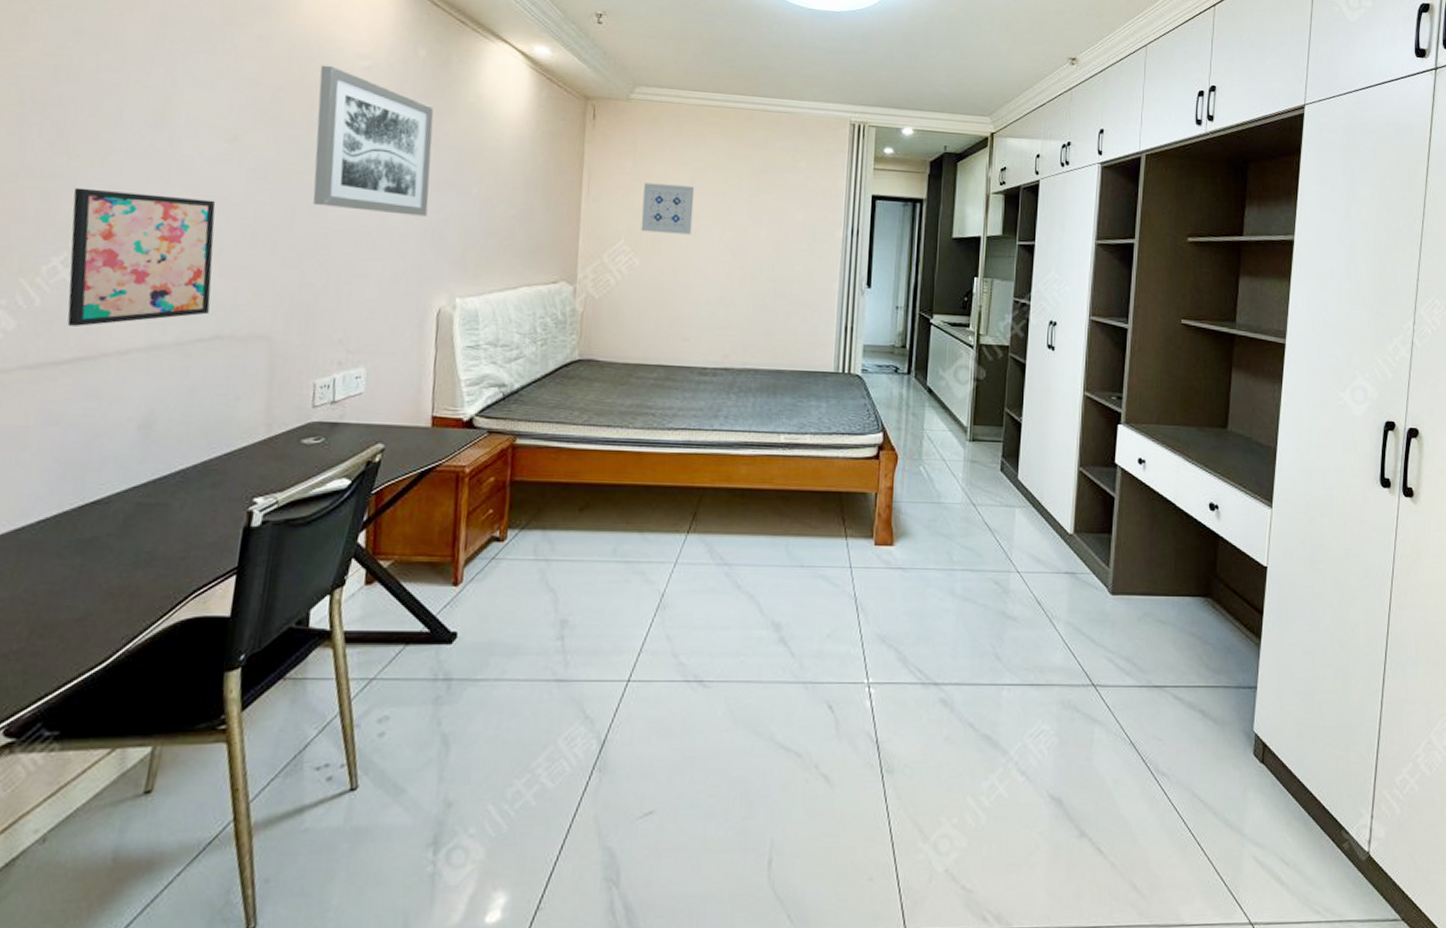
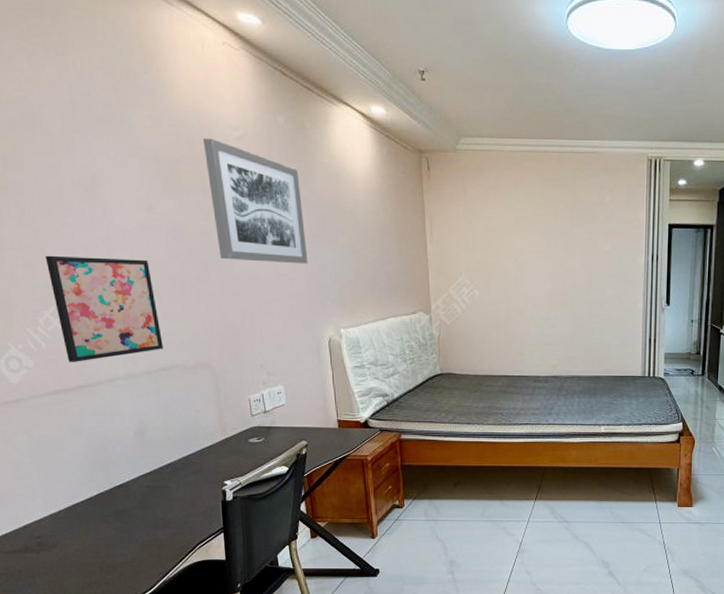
wall art: present [640,182,695,235] -> none [476,224,518,268]

